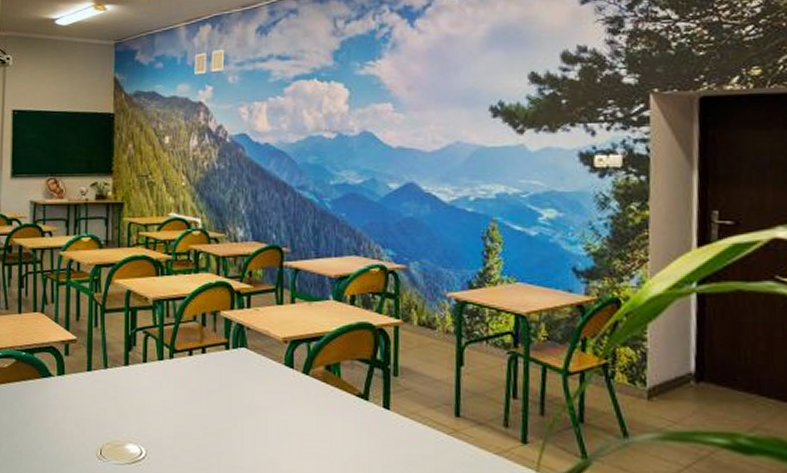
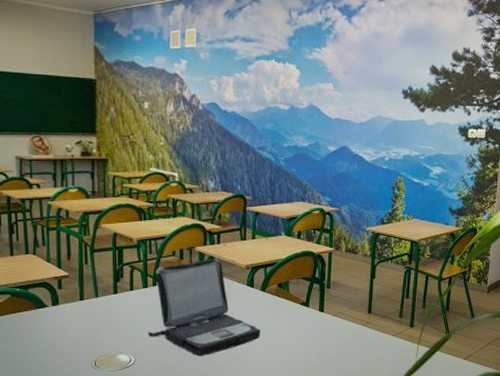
laptop: none [162,327,303,457] -> present [148,258,260,357]

